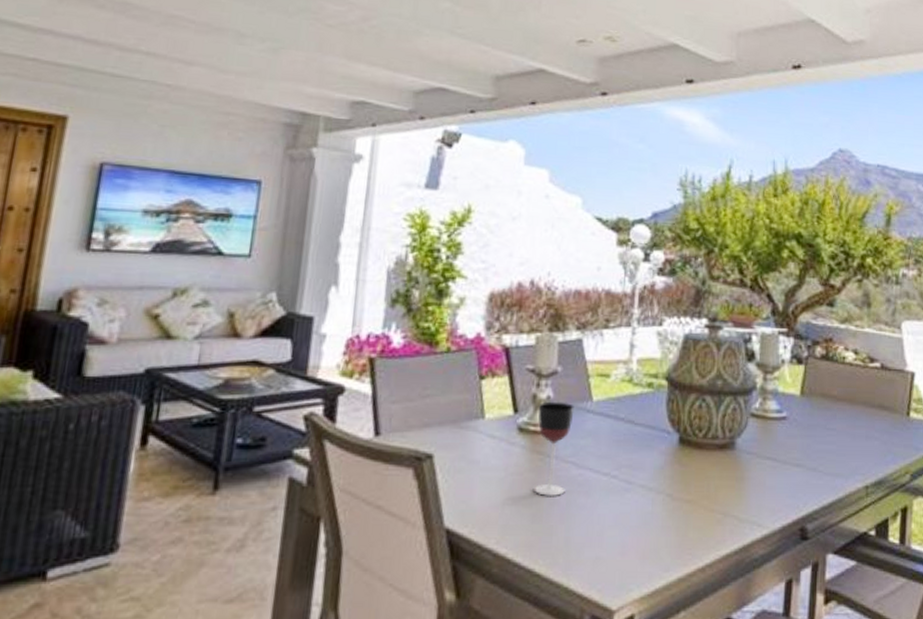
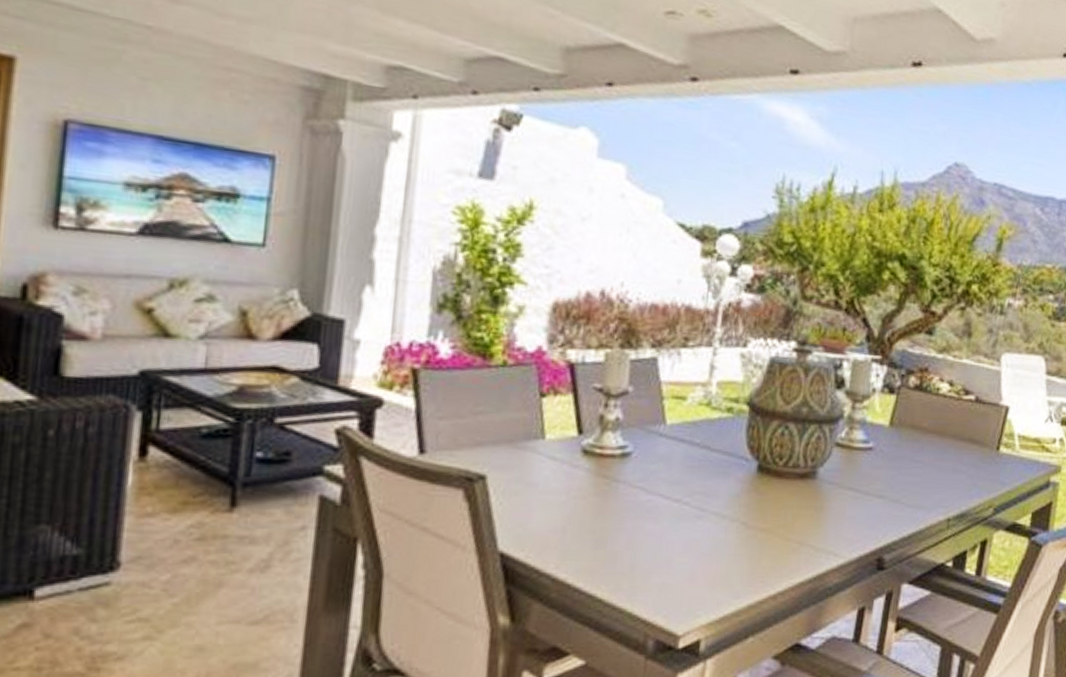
wineglass: present [534,401,575,497] -> none [598,423,646,523]

